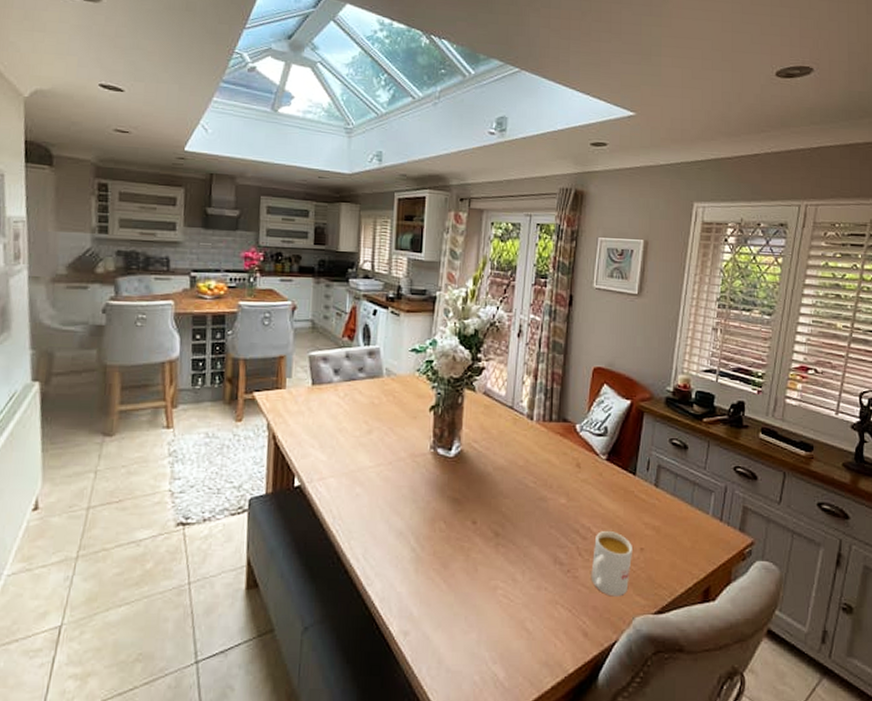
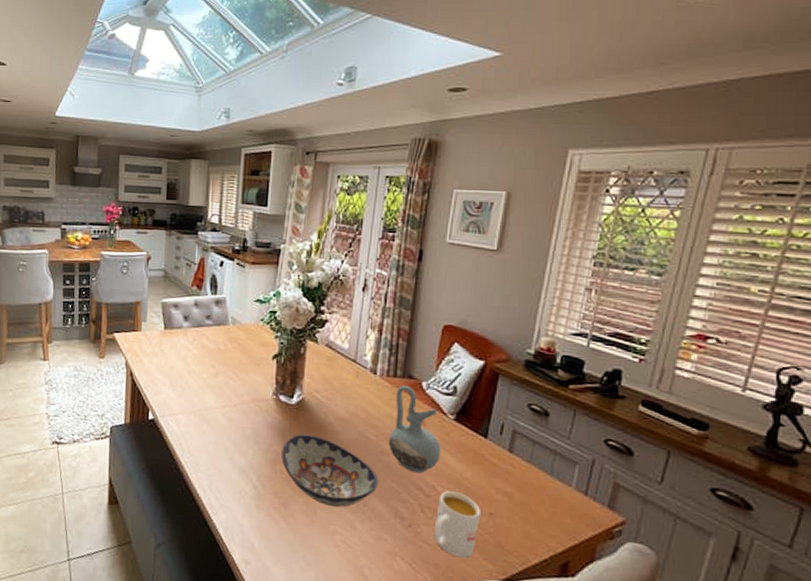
decorative bowl: none [440,487,538,560] -> present [281,434,379,508]
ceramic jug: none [546,429,595,517] -> present [388,385,441,474]

